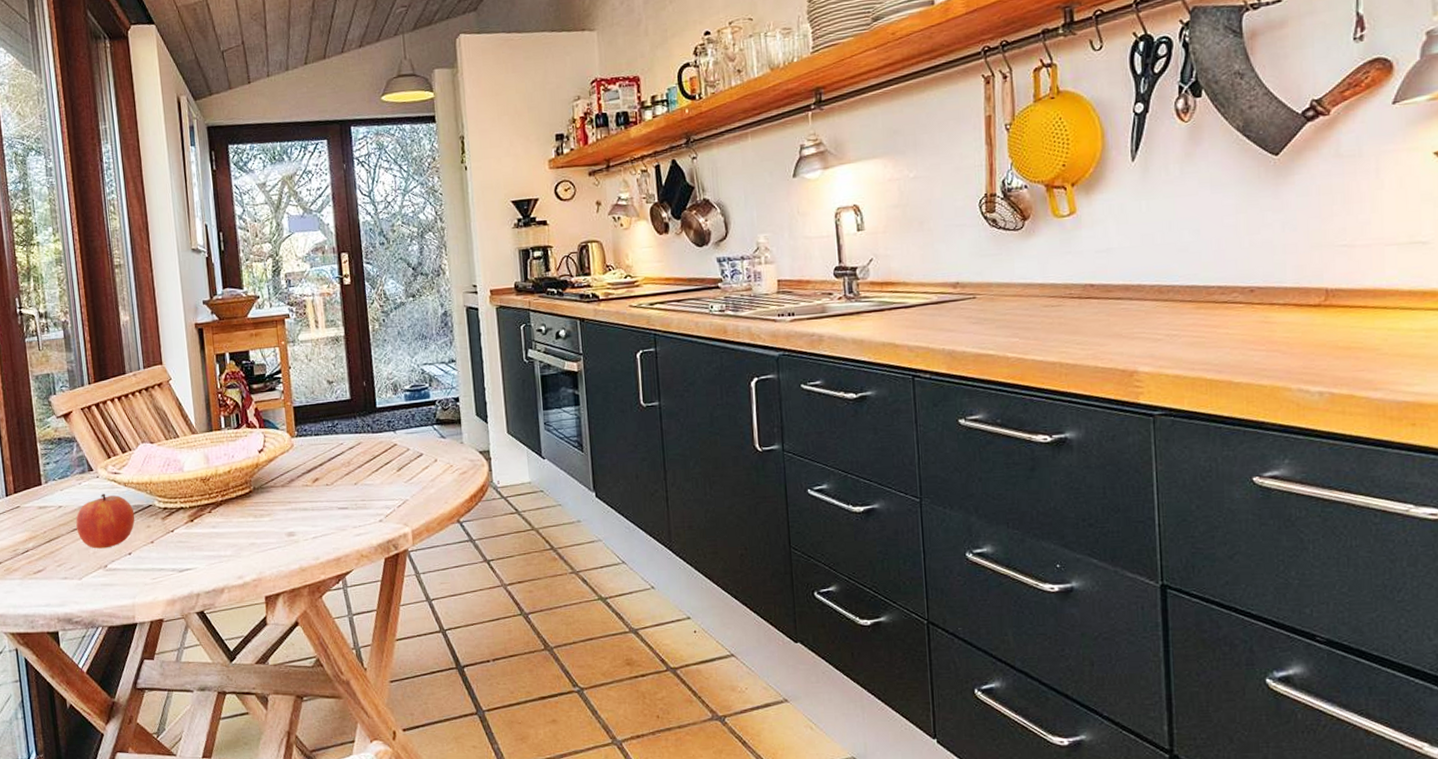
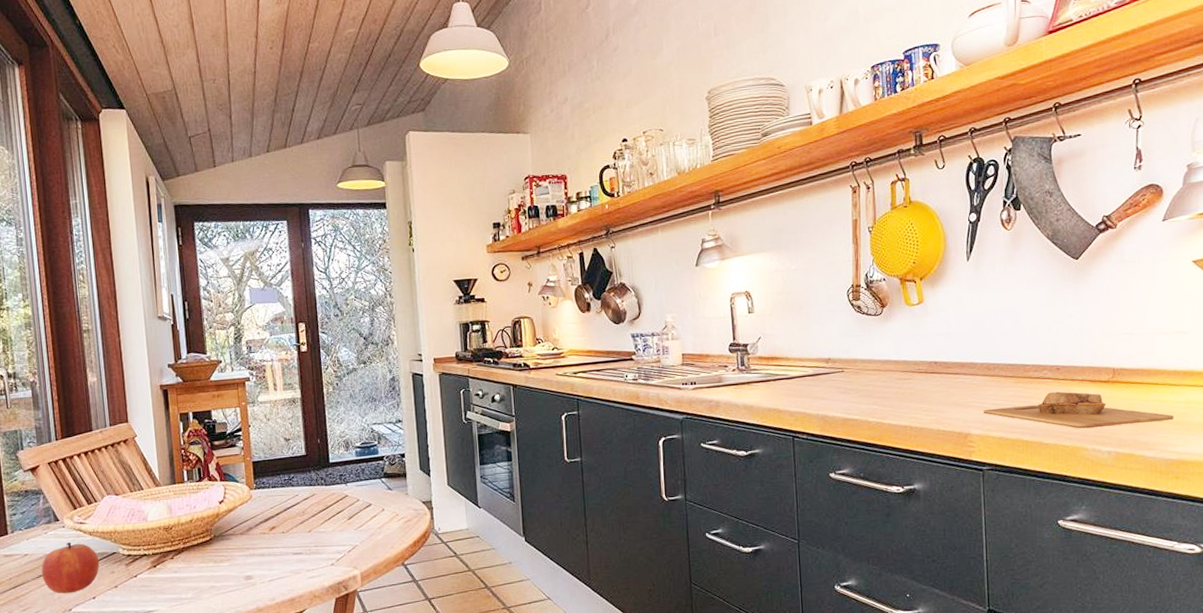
cutting board: none [1154,318,1409,365] -> present [983,391,1174,429]

